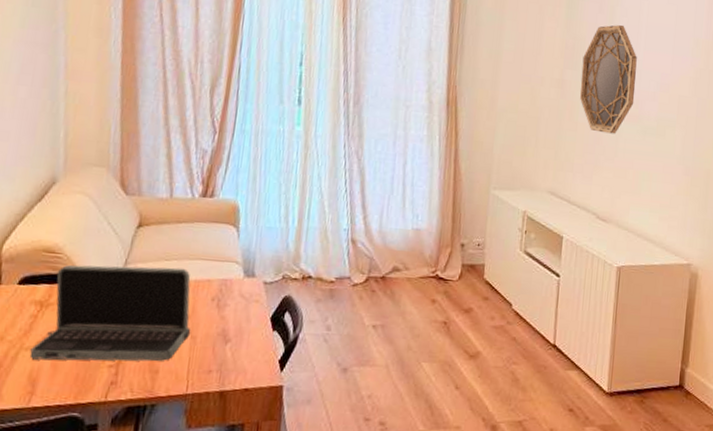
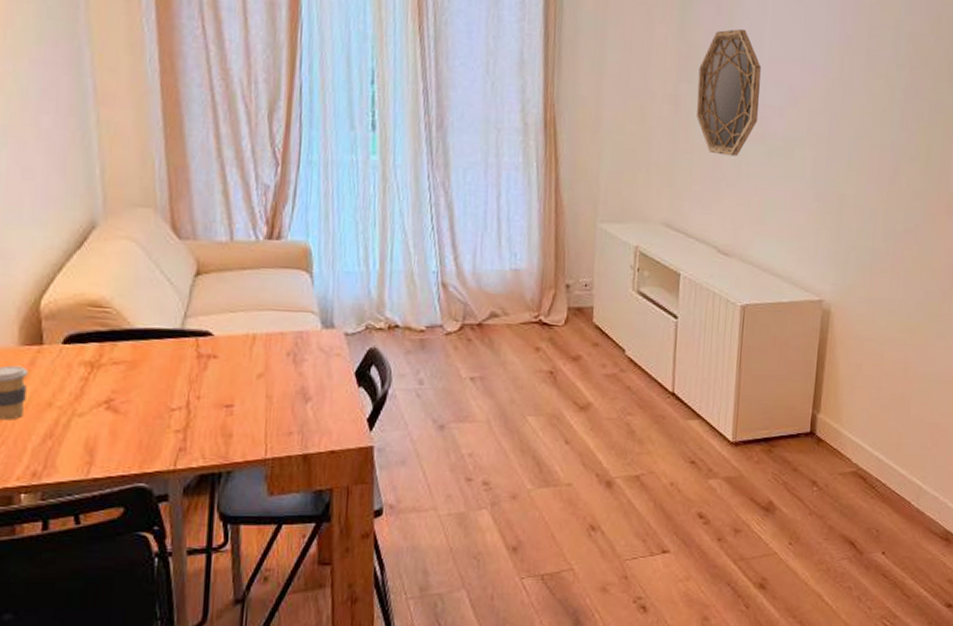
laptop: present [29,265,191,362] -> none [84,320,266,427]

